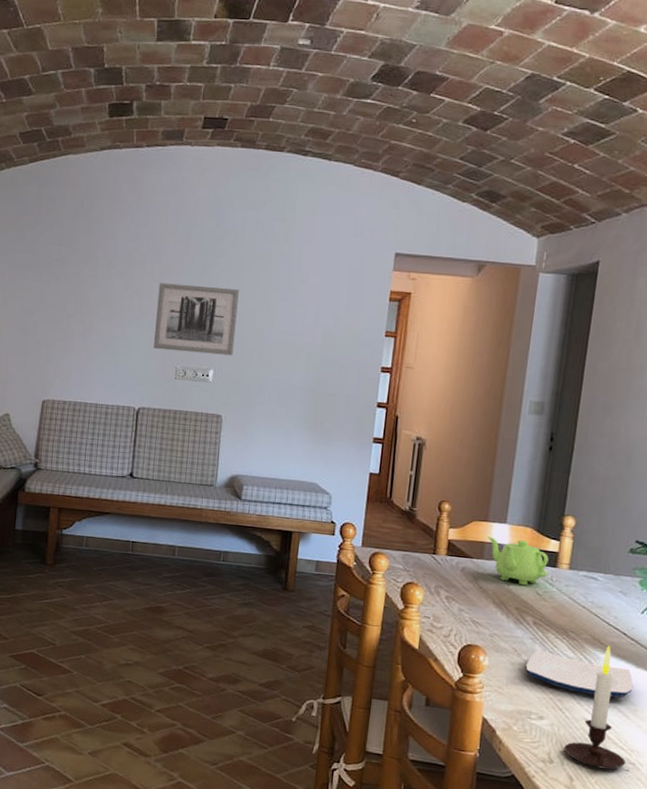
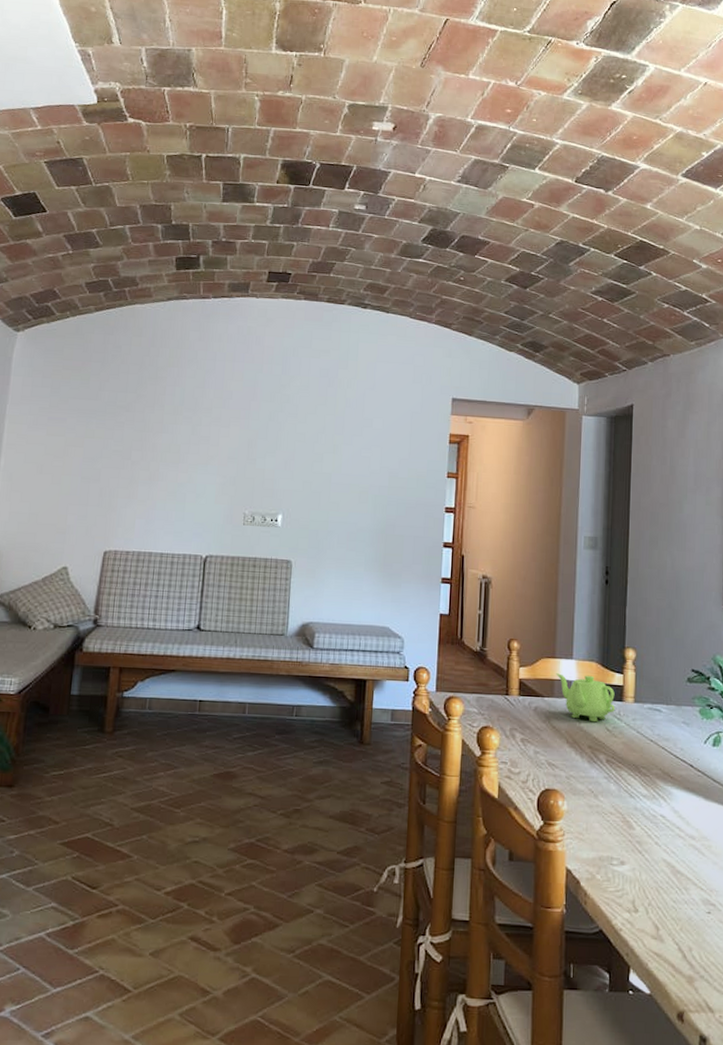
wall art: present [154,282,239,356] -> none [221,428,306,500]
plate: present [525,649,634,698] -> none [603,789,705,834]
candle: present [564,646,626,770] -> none [647,779,707,915]

